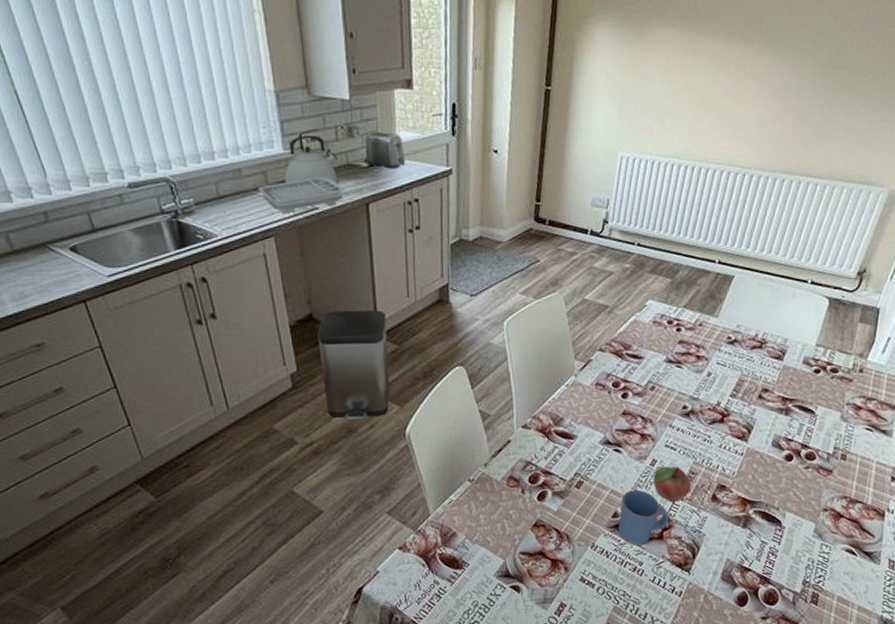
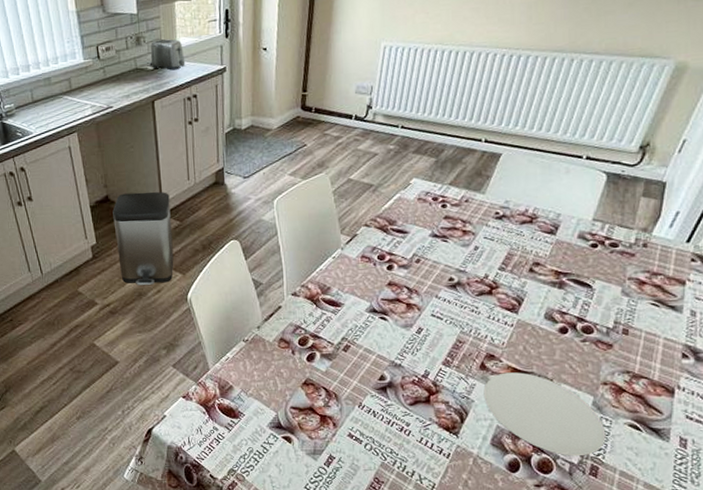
dish rack: present [257,177,345,213] -> none [63,80,134,112]
kettle: present [285,135,339,184] -> none [85,45,129,87]
mug: present [618,489,670,546] -> none [385,355,437,408]
fruit: present [653,466,691,503] -> none [419,334,459,369]
plate: none [715,502,826,586] -> present [483,372,606,456]

